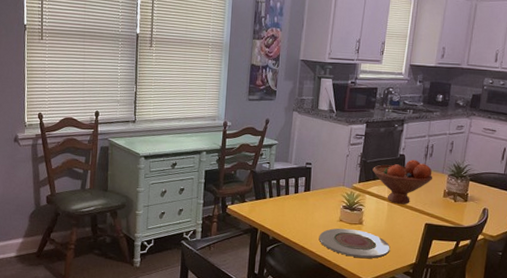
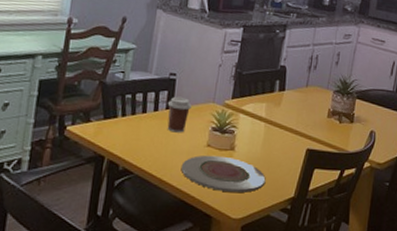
coffee cup: none [305,181,325,211] -> present [167,96,192,133]
fruit bowl: present [373,159,433,204] -> none [249,72,317,126]

